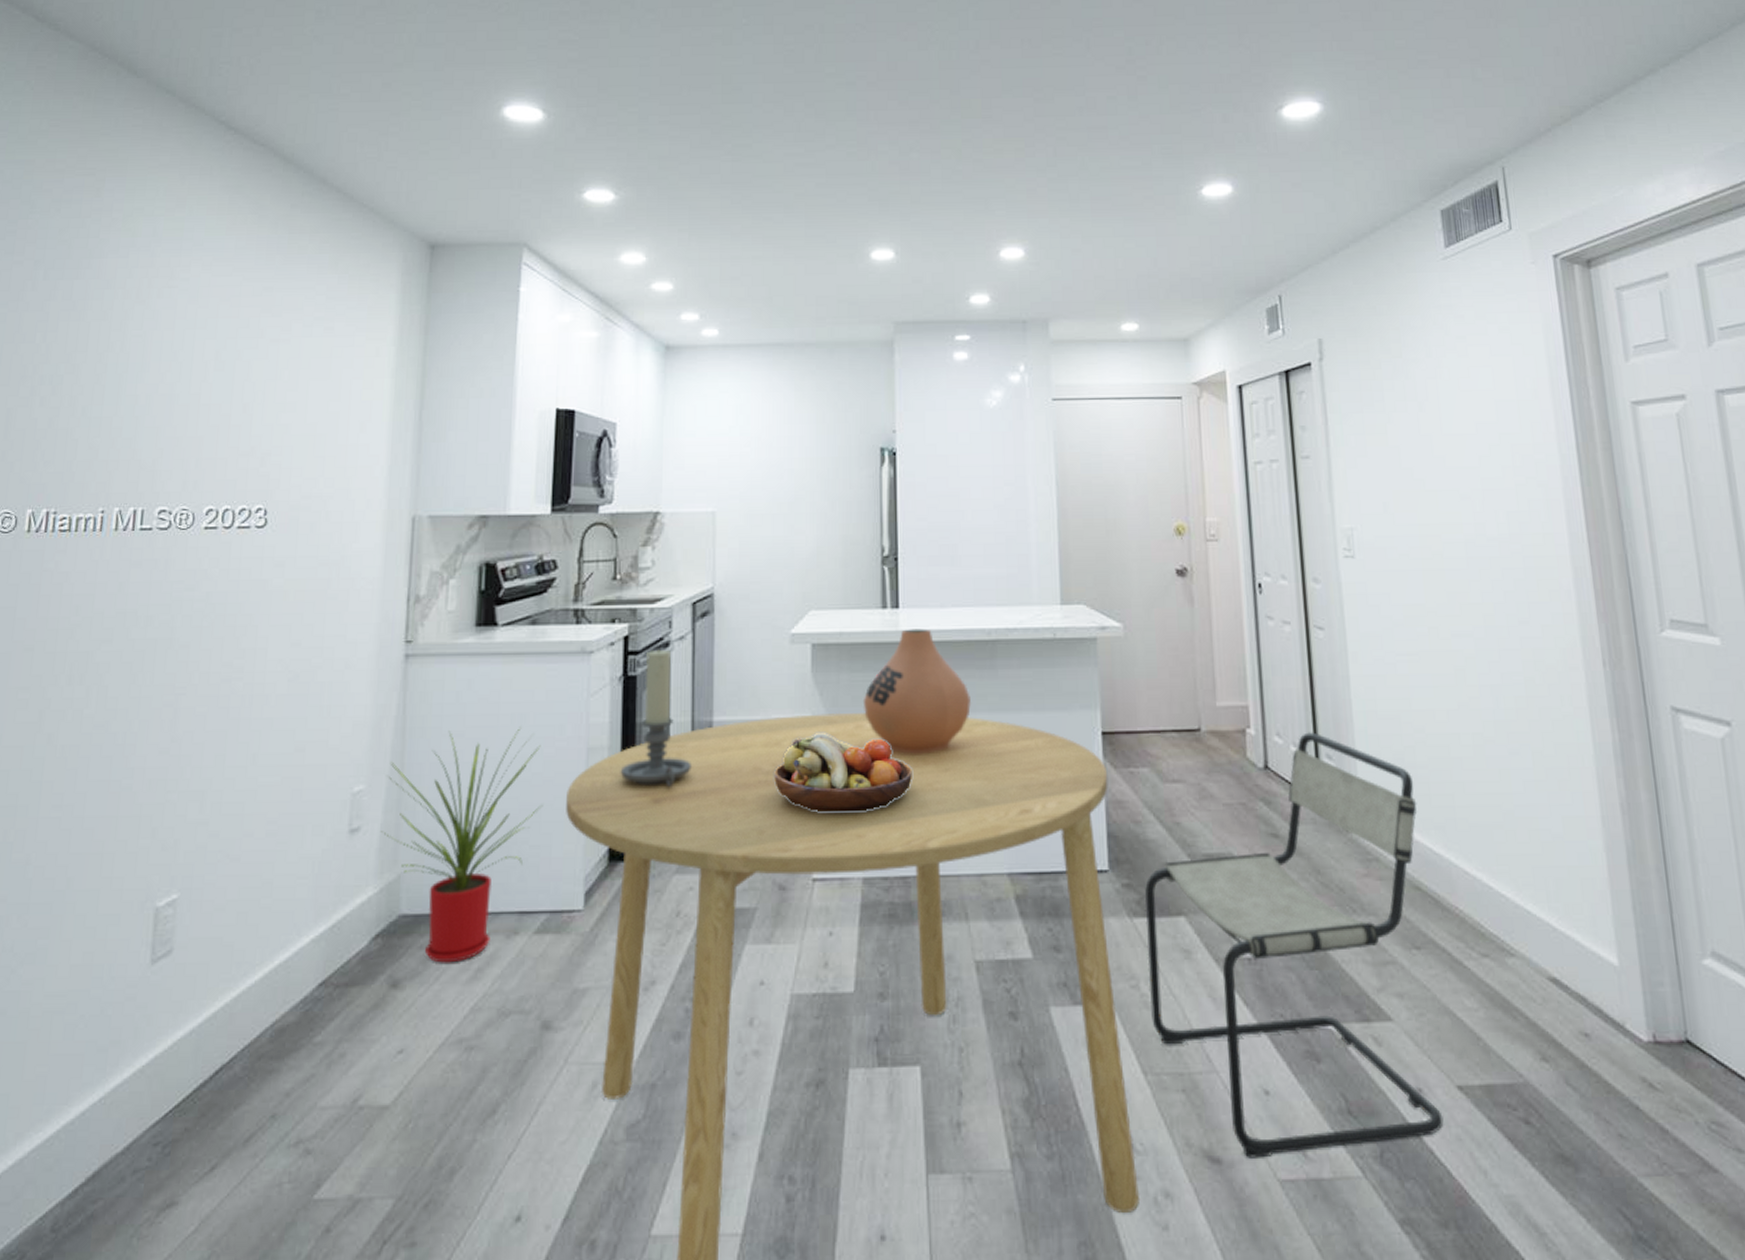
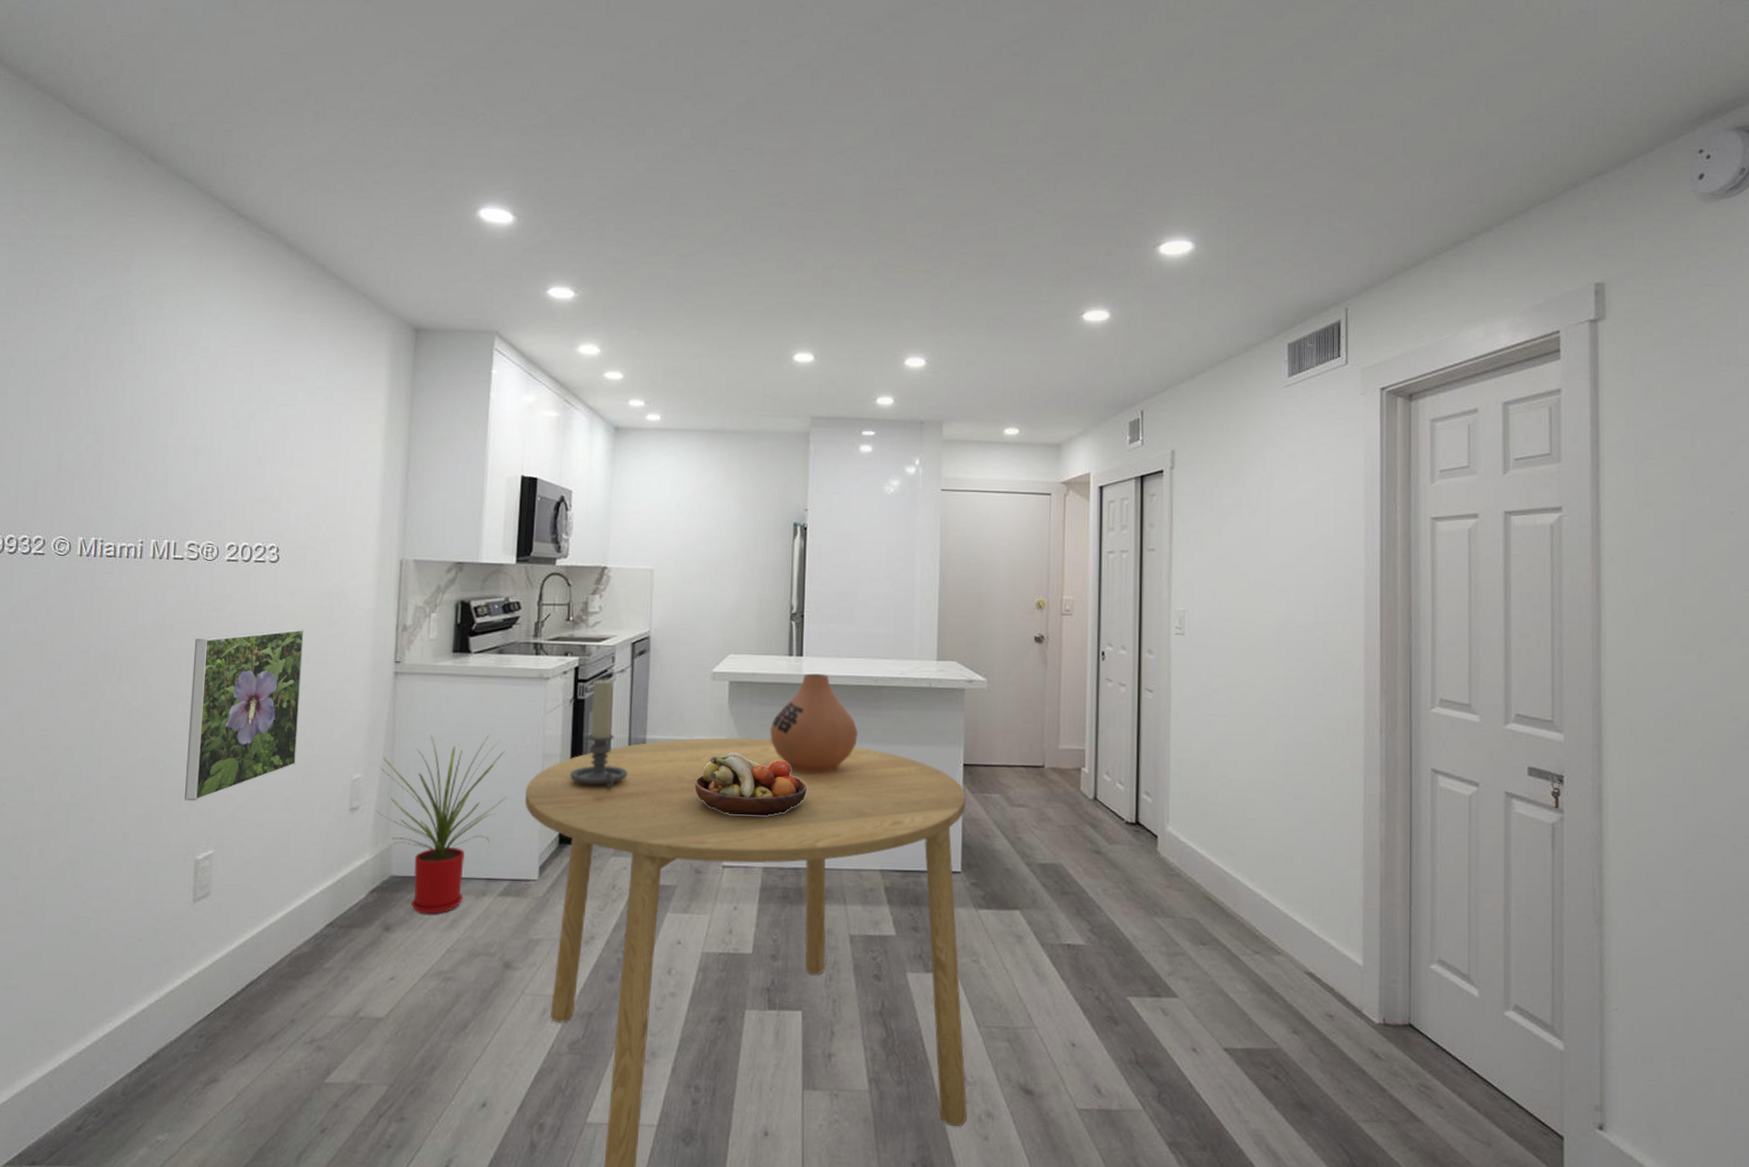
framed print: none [144,607,296,832] -> present [185,628,304,801]
chair: present [1144,732,1444,1158] -> none [986,773,1215,1093]

